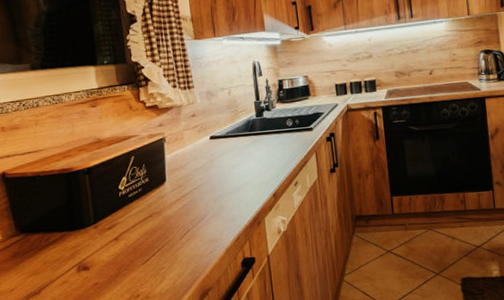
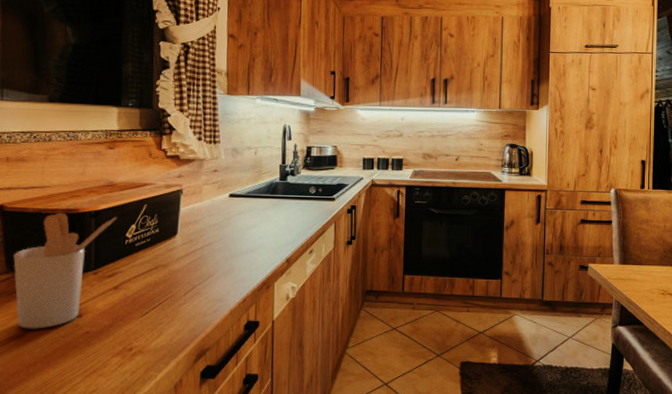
utensil holder: none [20,172,108,286] -> present [13,212,117,329]

